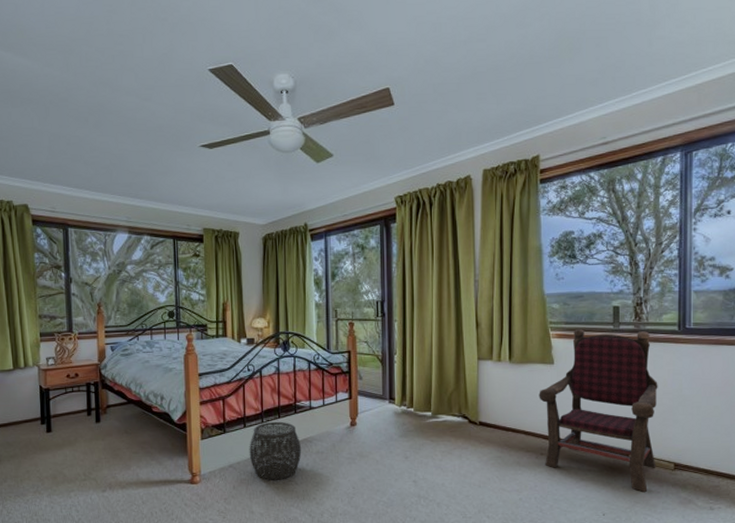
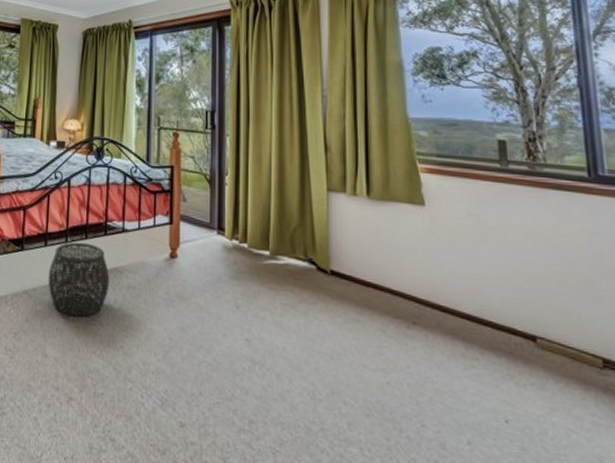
armchair: present [539,329,658,492] -> none [407,164,577,395]

